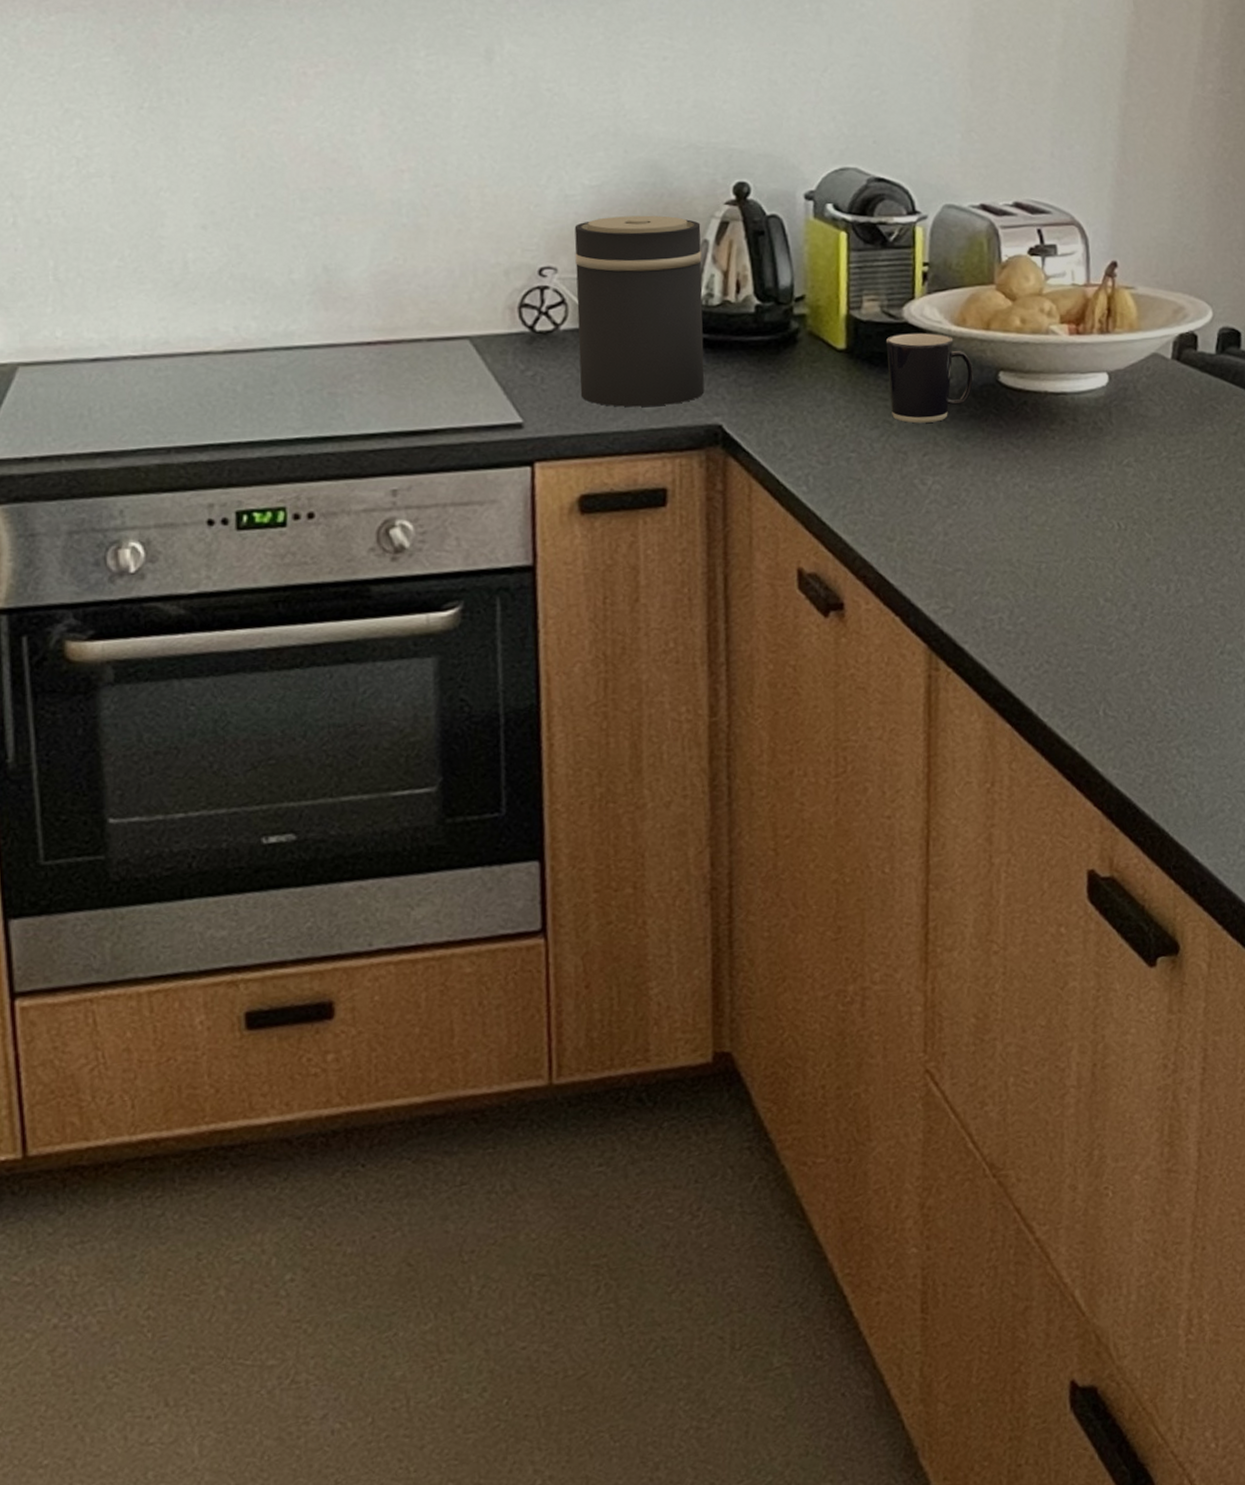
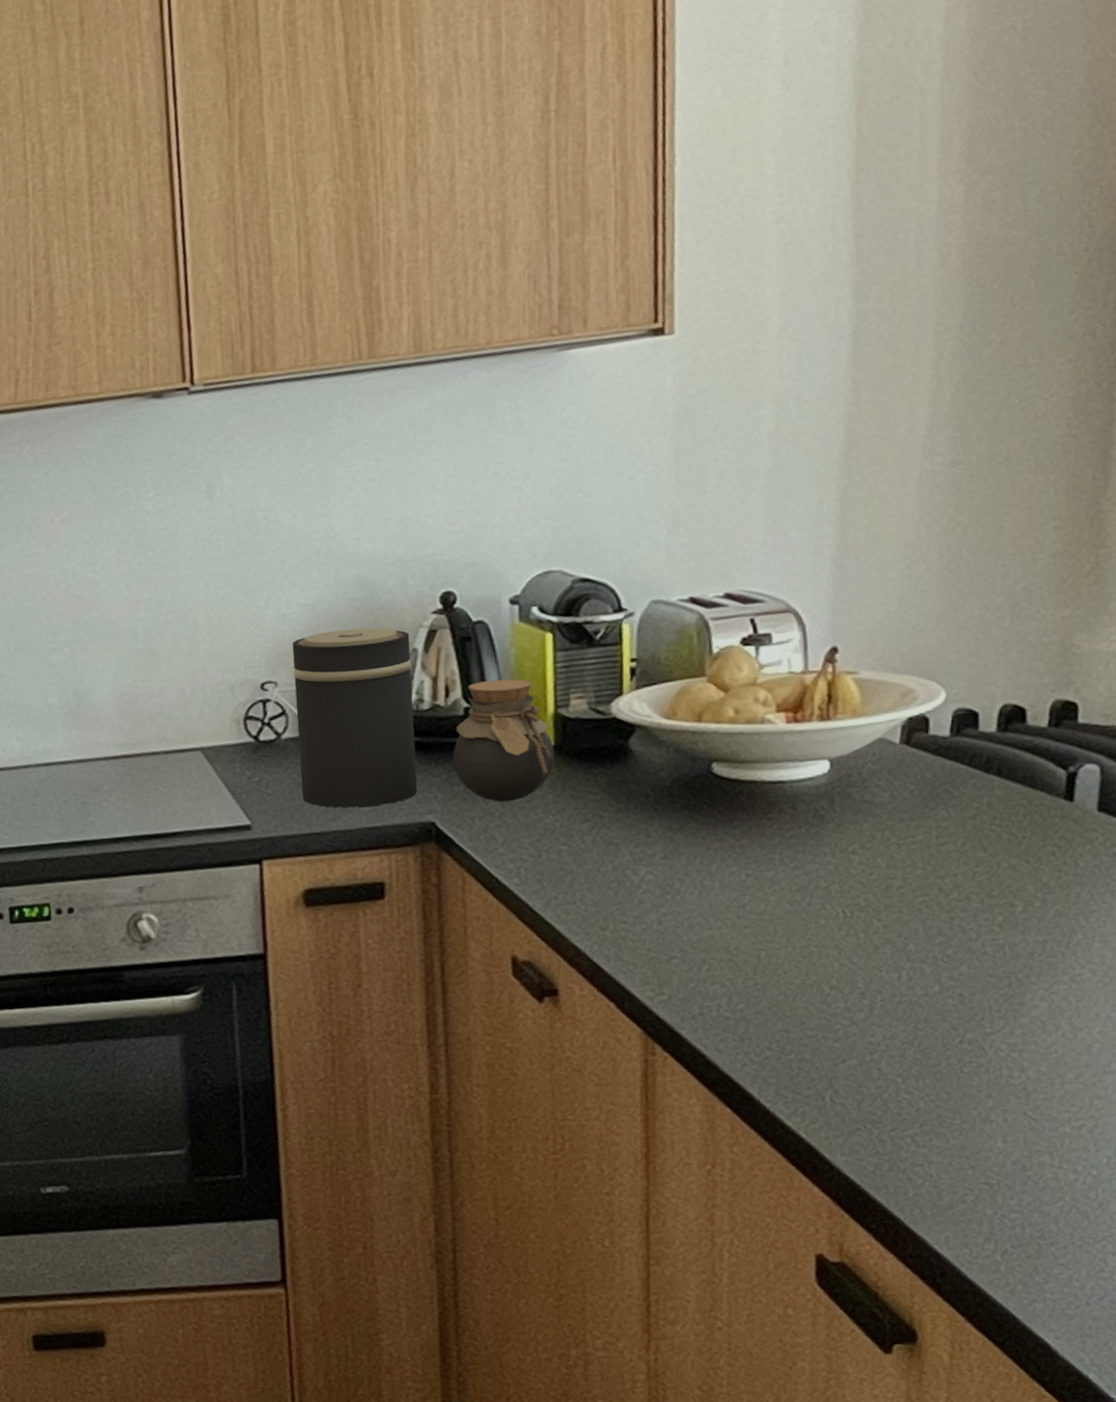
jar: none [742,277,846,406] -> present [452,679,555,803]
mug: present [885,332,974,424] -> none [594,727,686,816]

